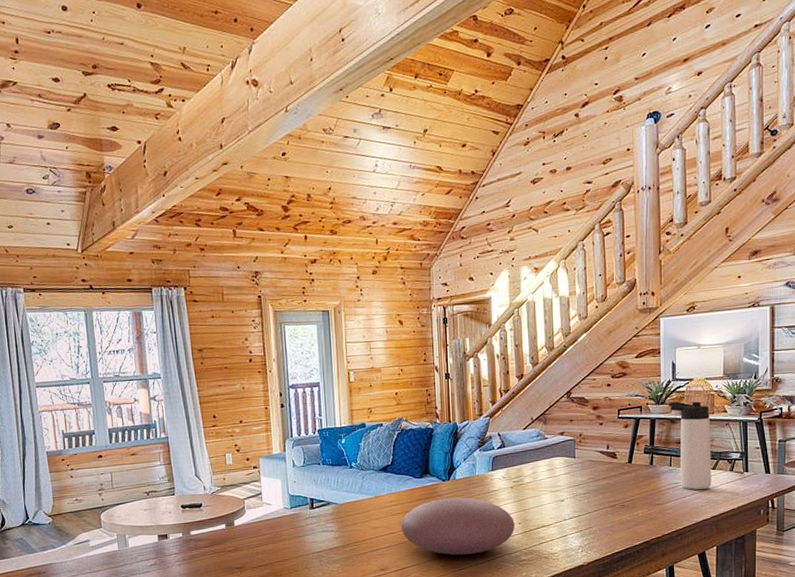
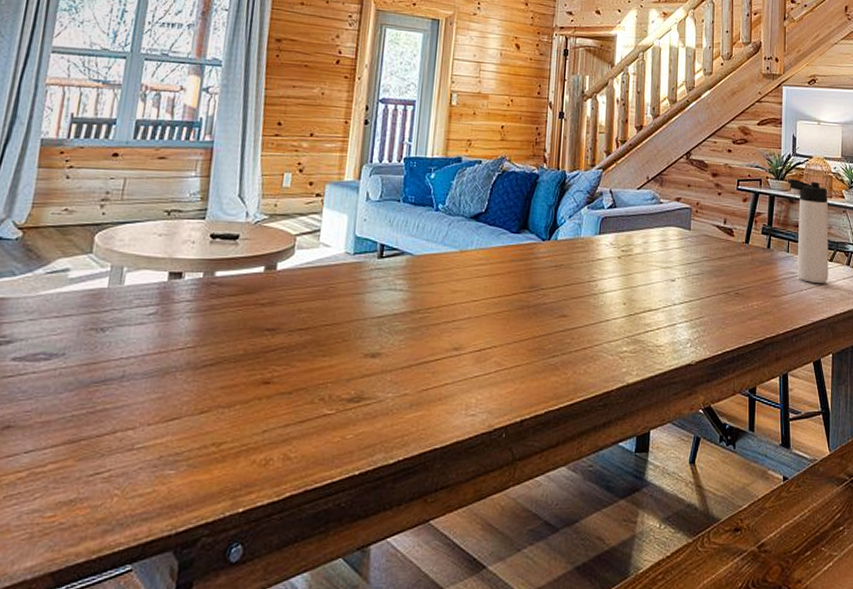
decorative bowl: present [401,497,515,555] -> none [486,261,619,338]

